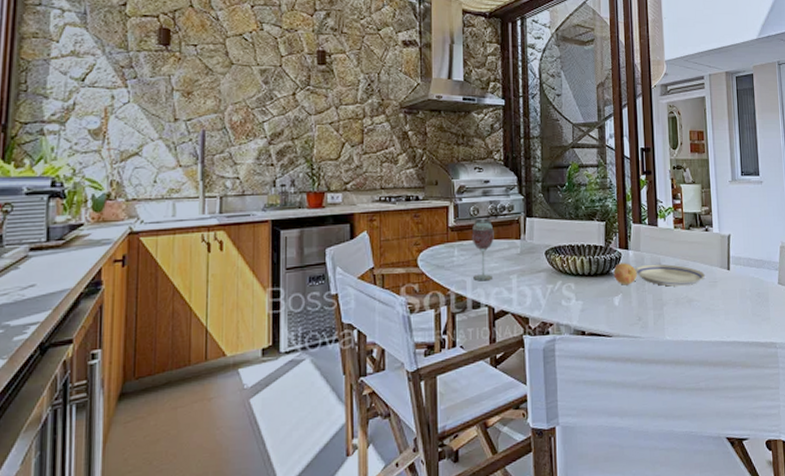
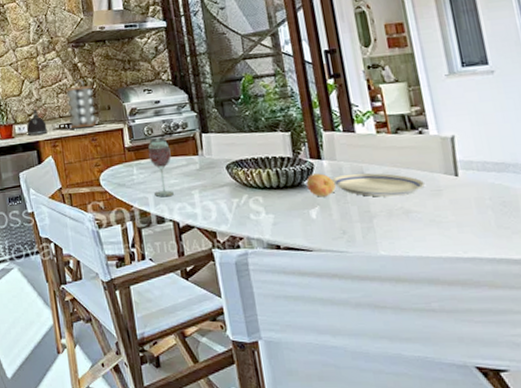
kettle: none [341,176,365,207] -> present [26,108,48,136]
spice rack: none [391,149,423,203] -> present [65,79,98,129]

